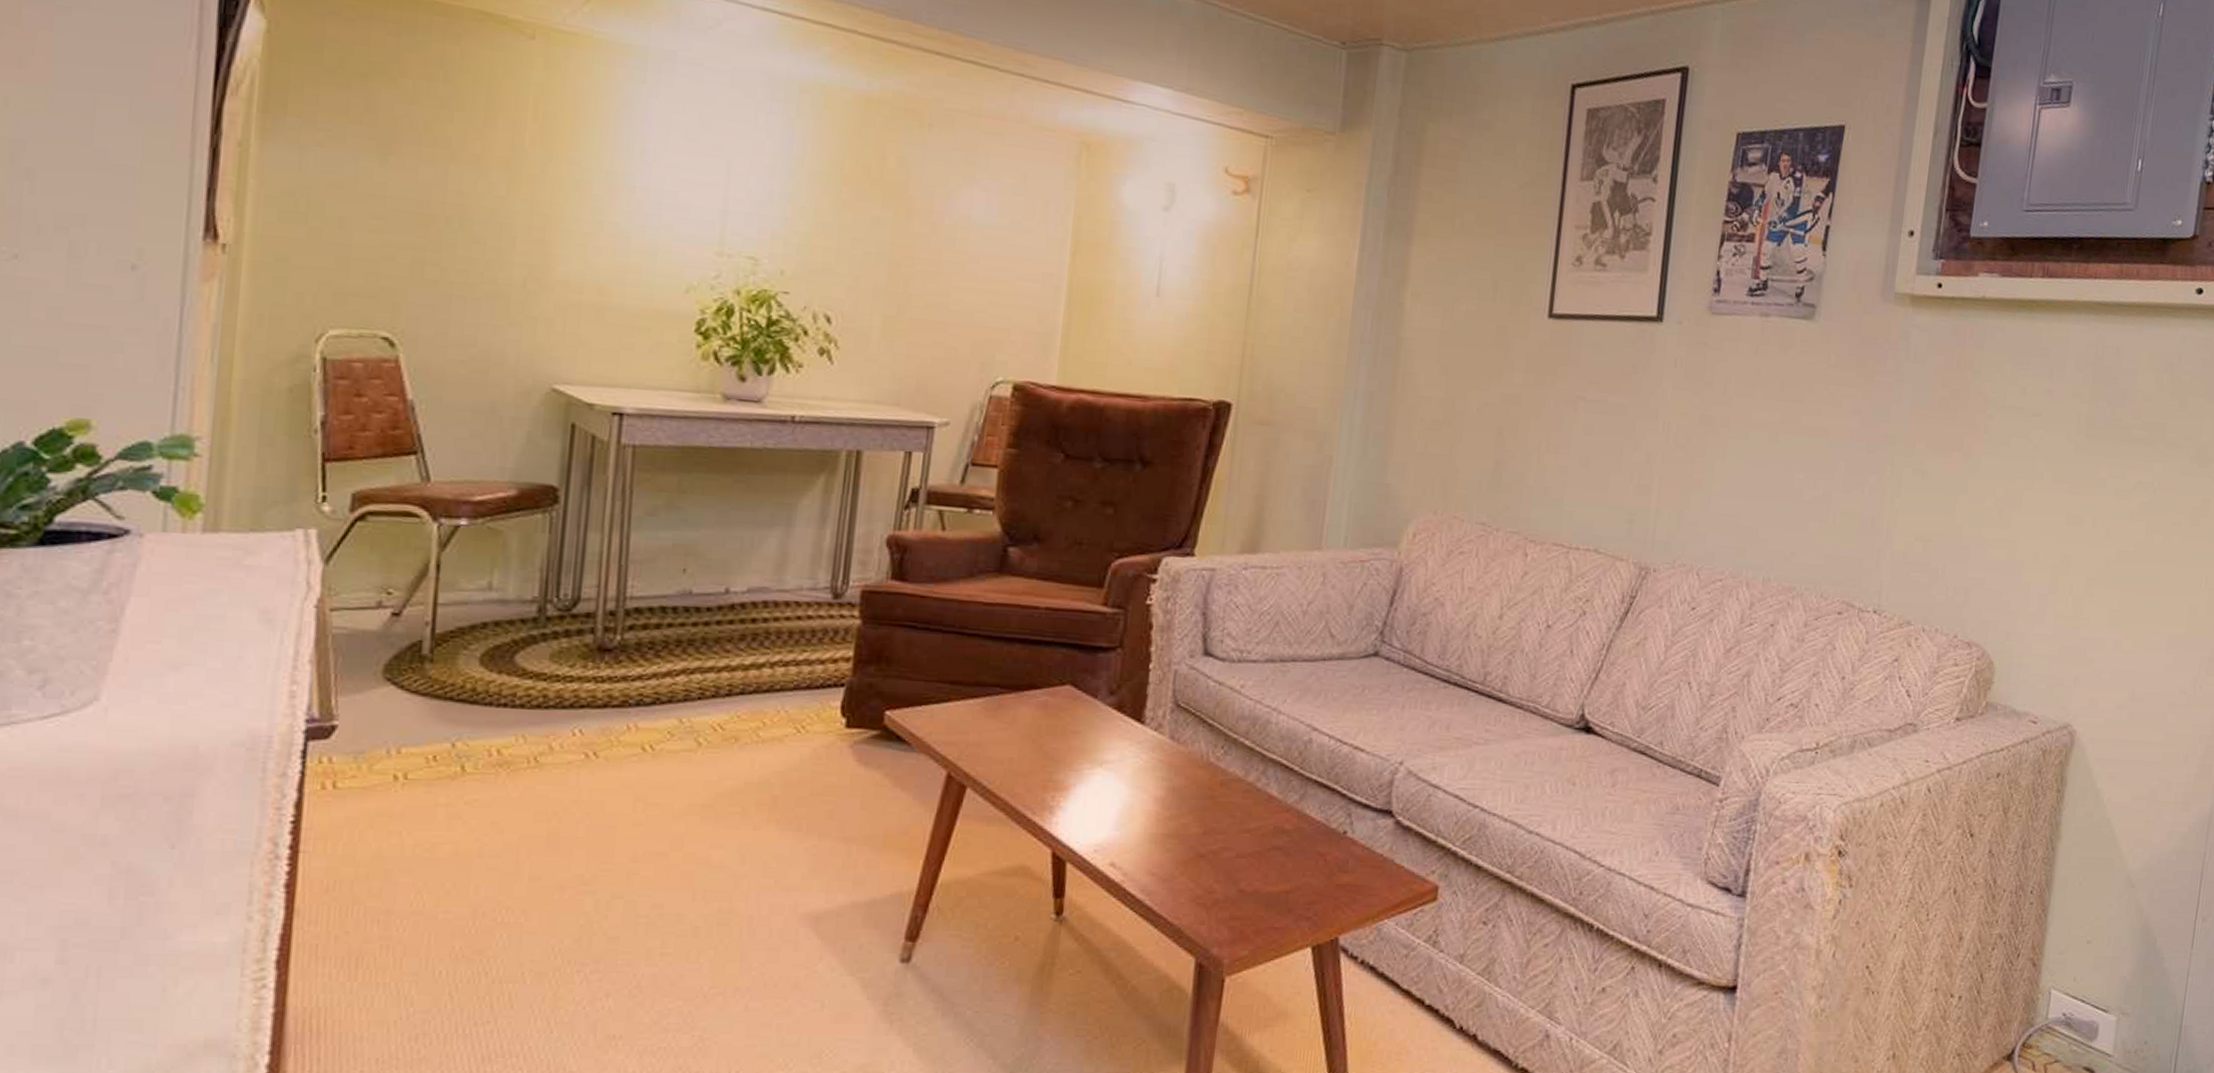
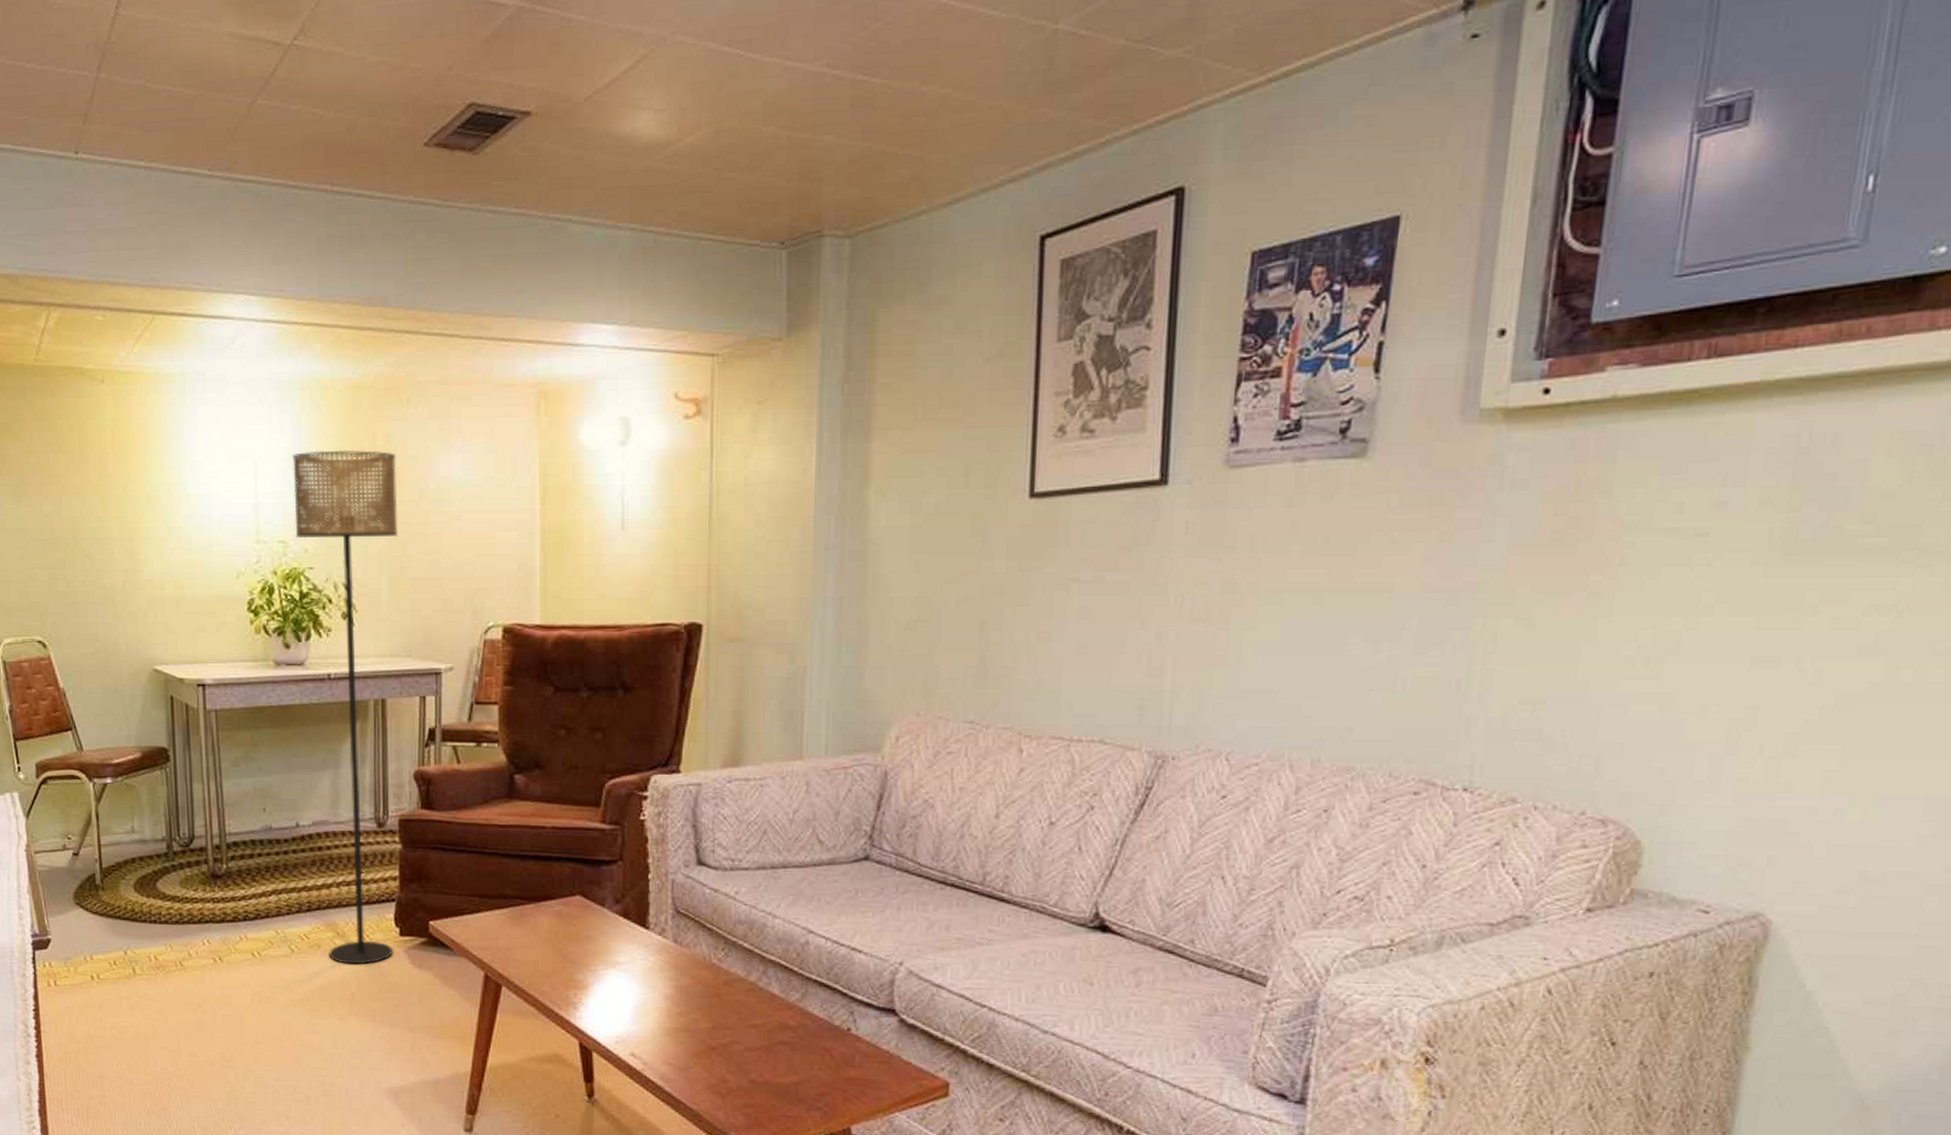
floor lamp: none [749,161,908,762] -> present [293,449,398,965]

